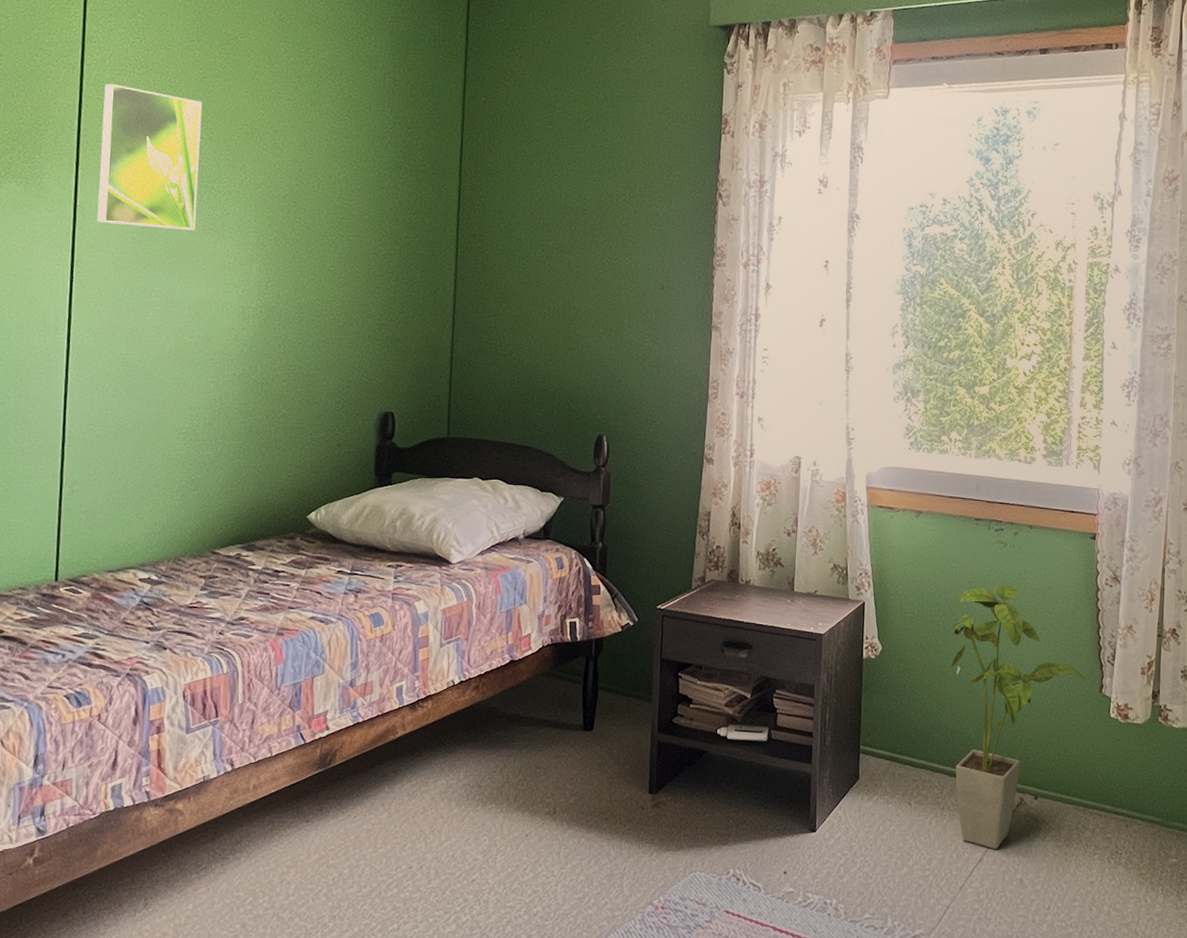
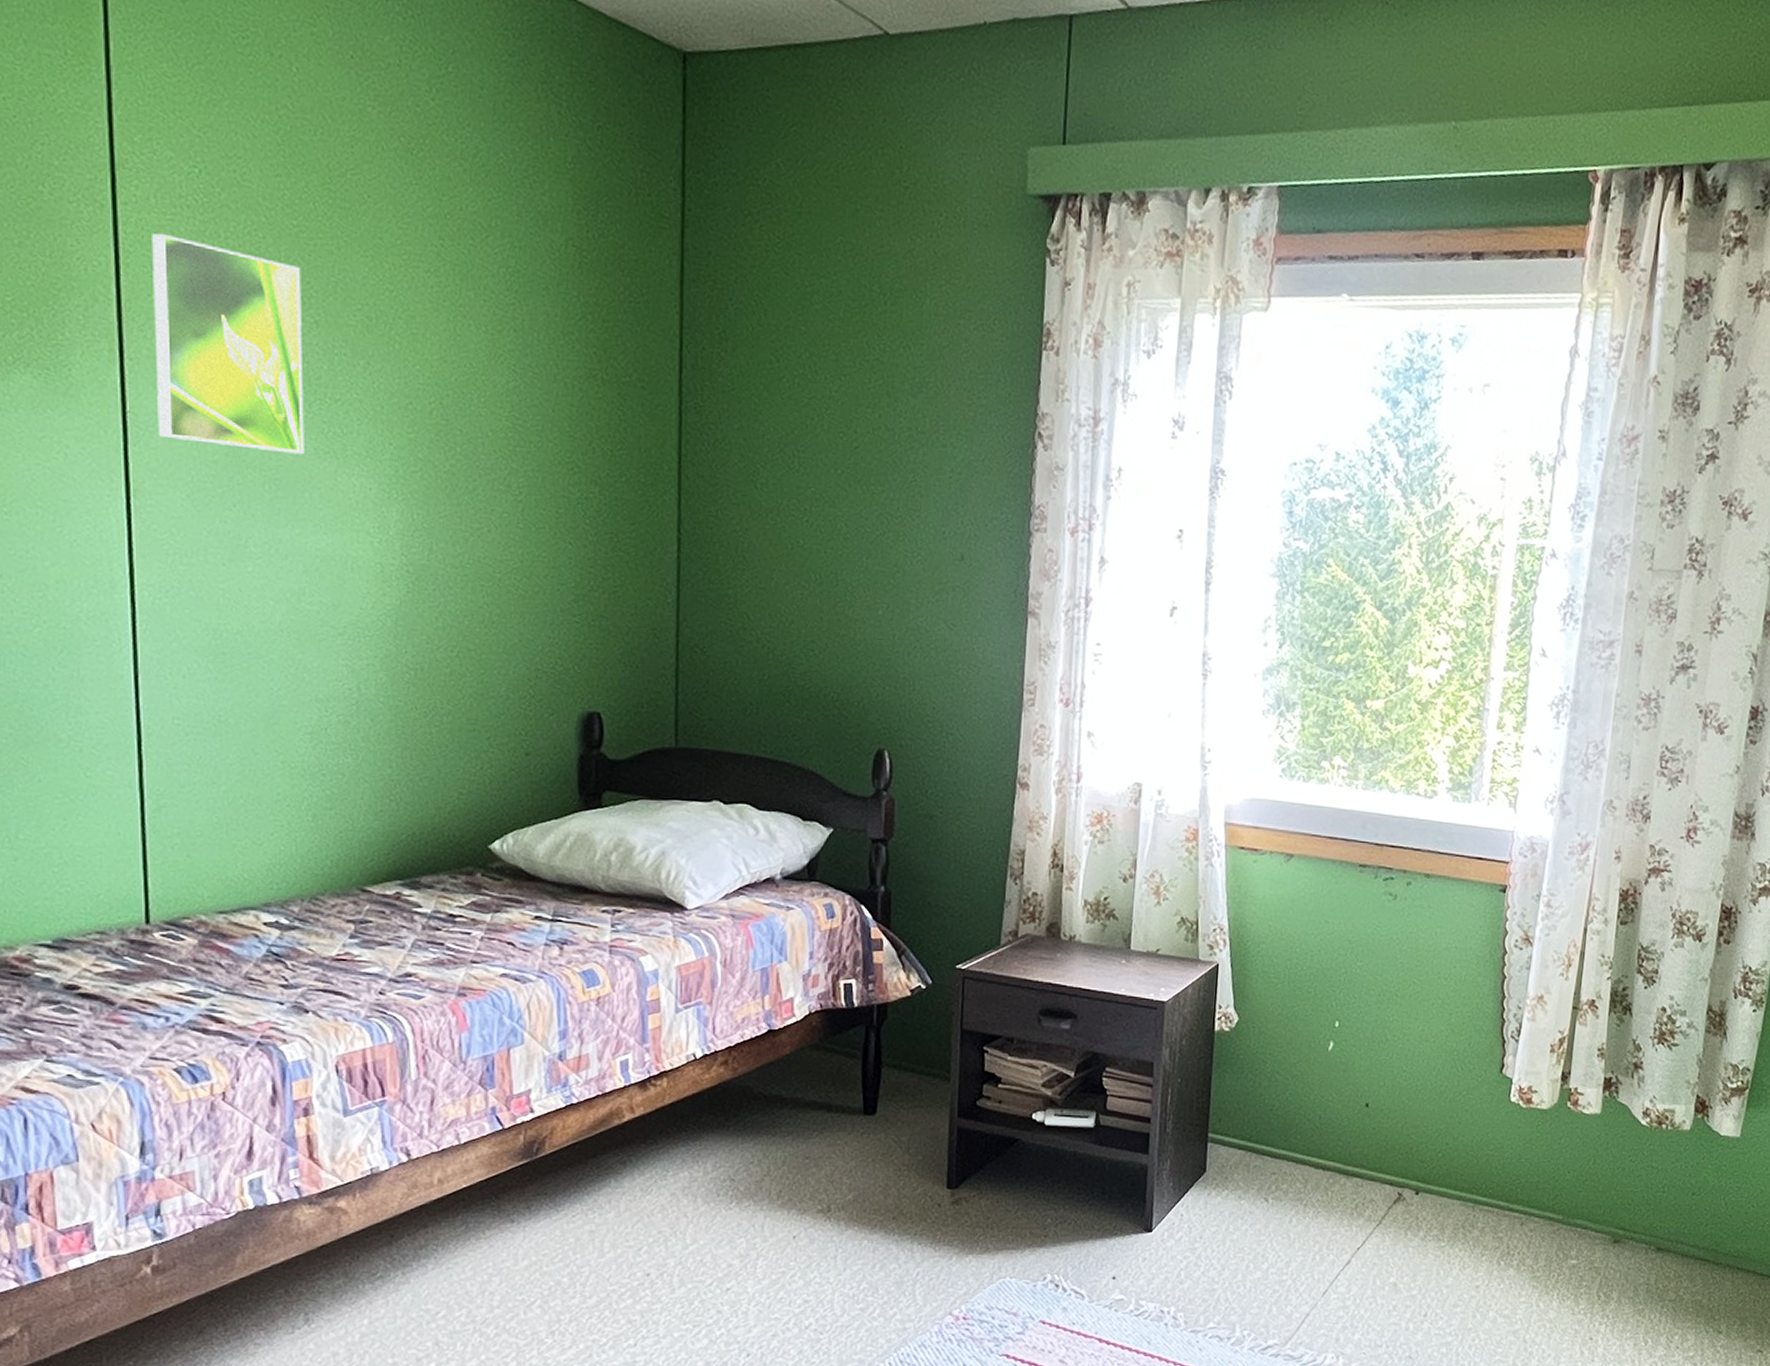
house plant: present [946,584,1087,849] -> none [1315,944,1486,1250]

